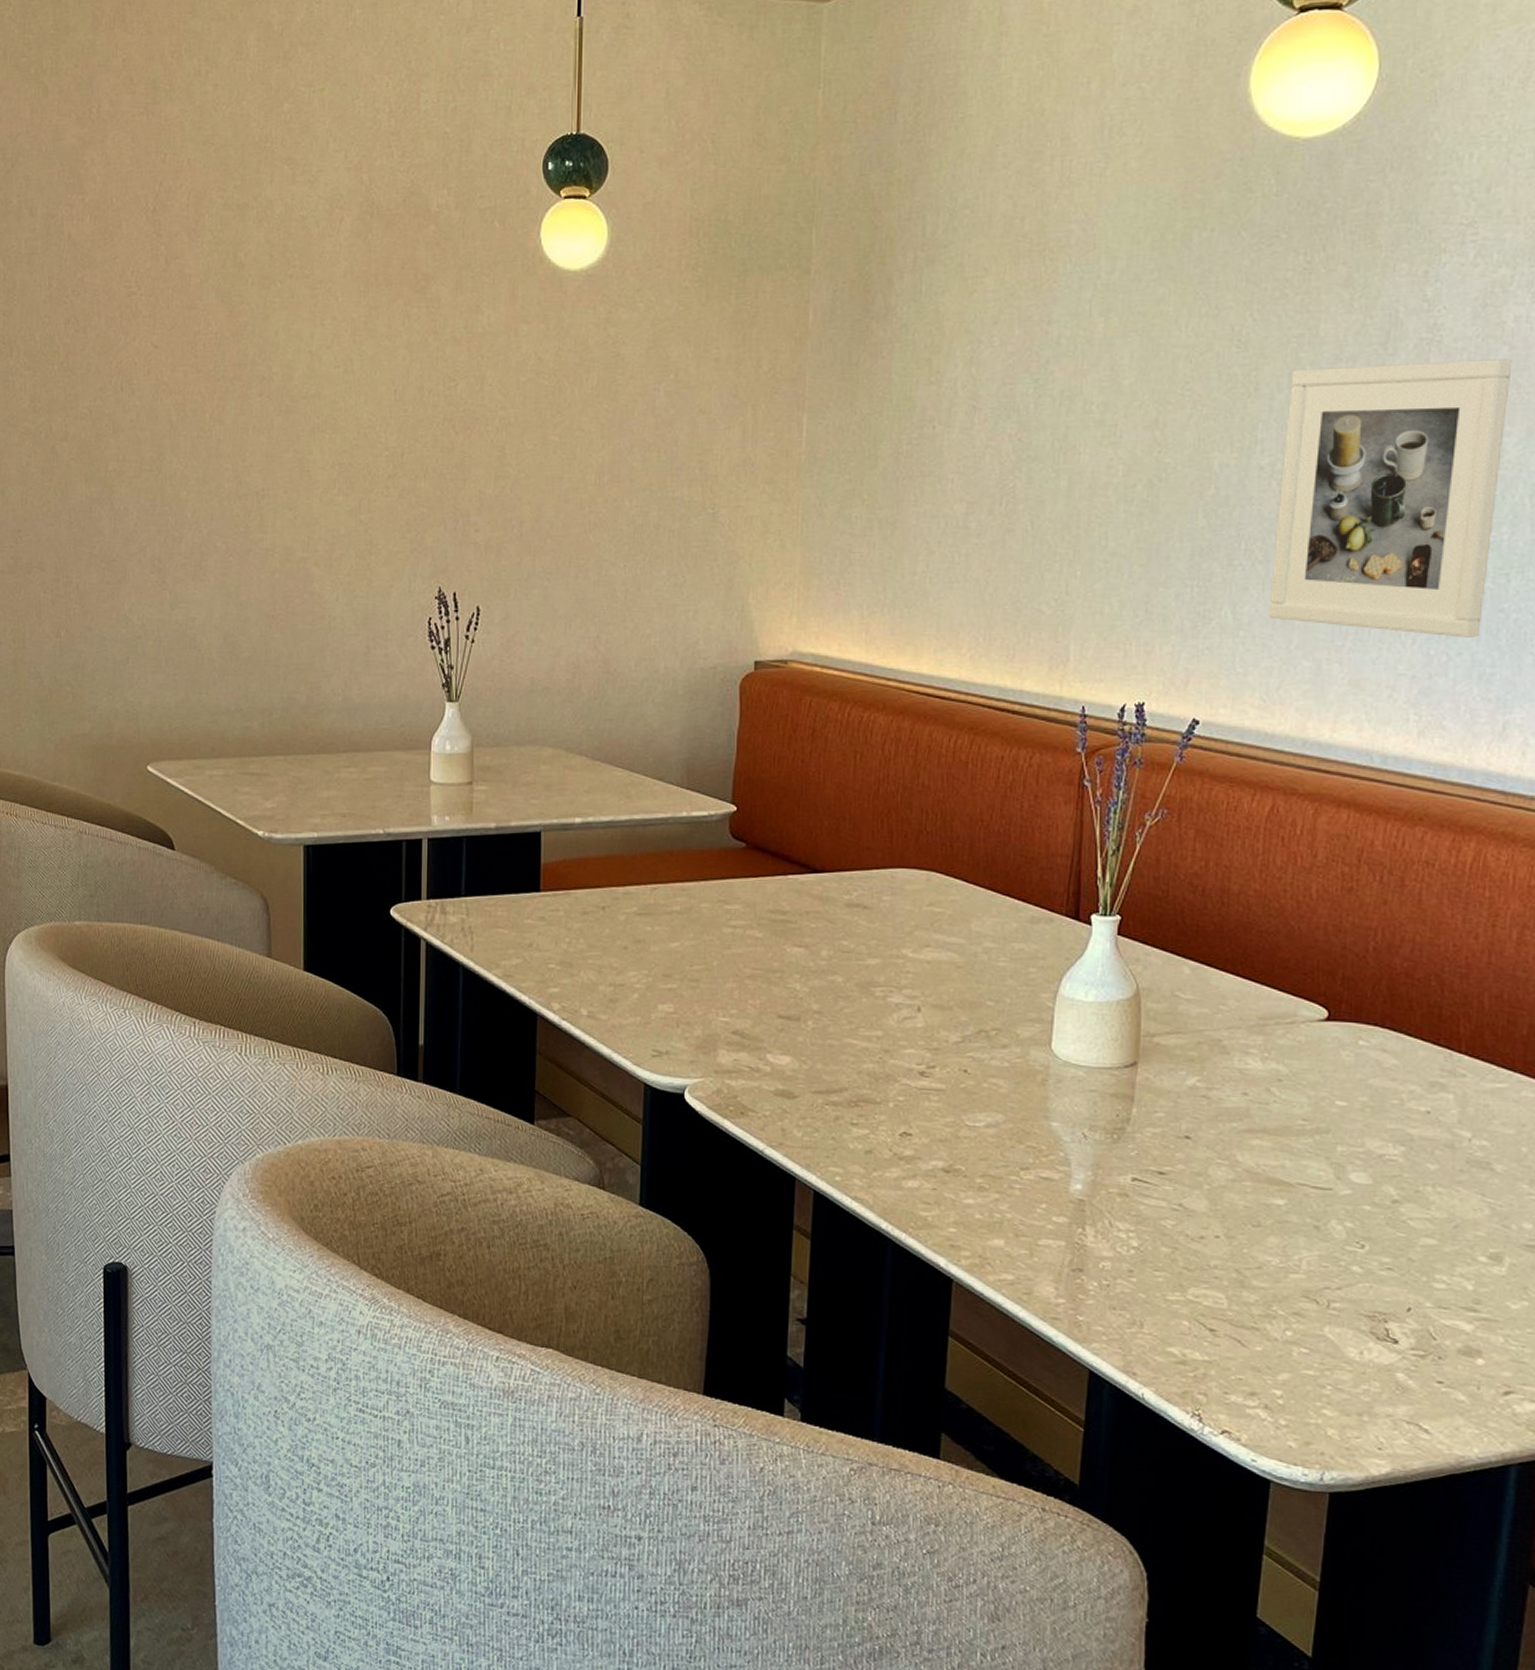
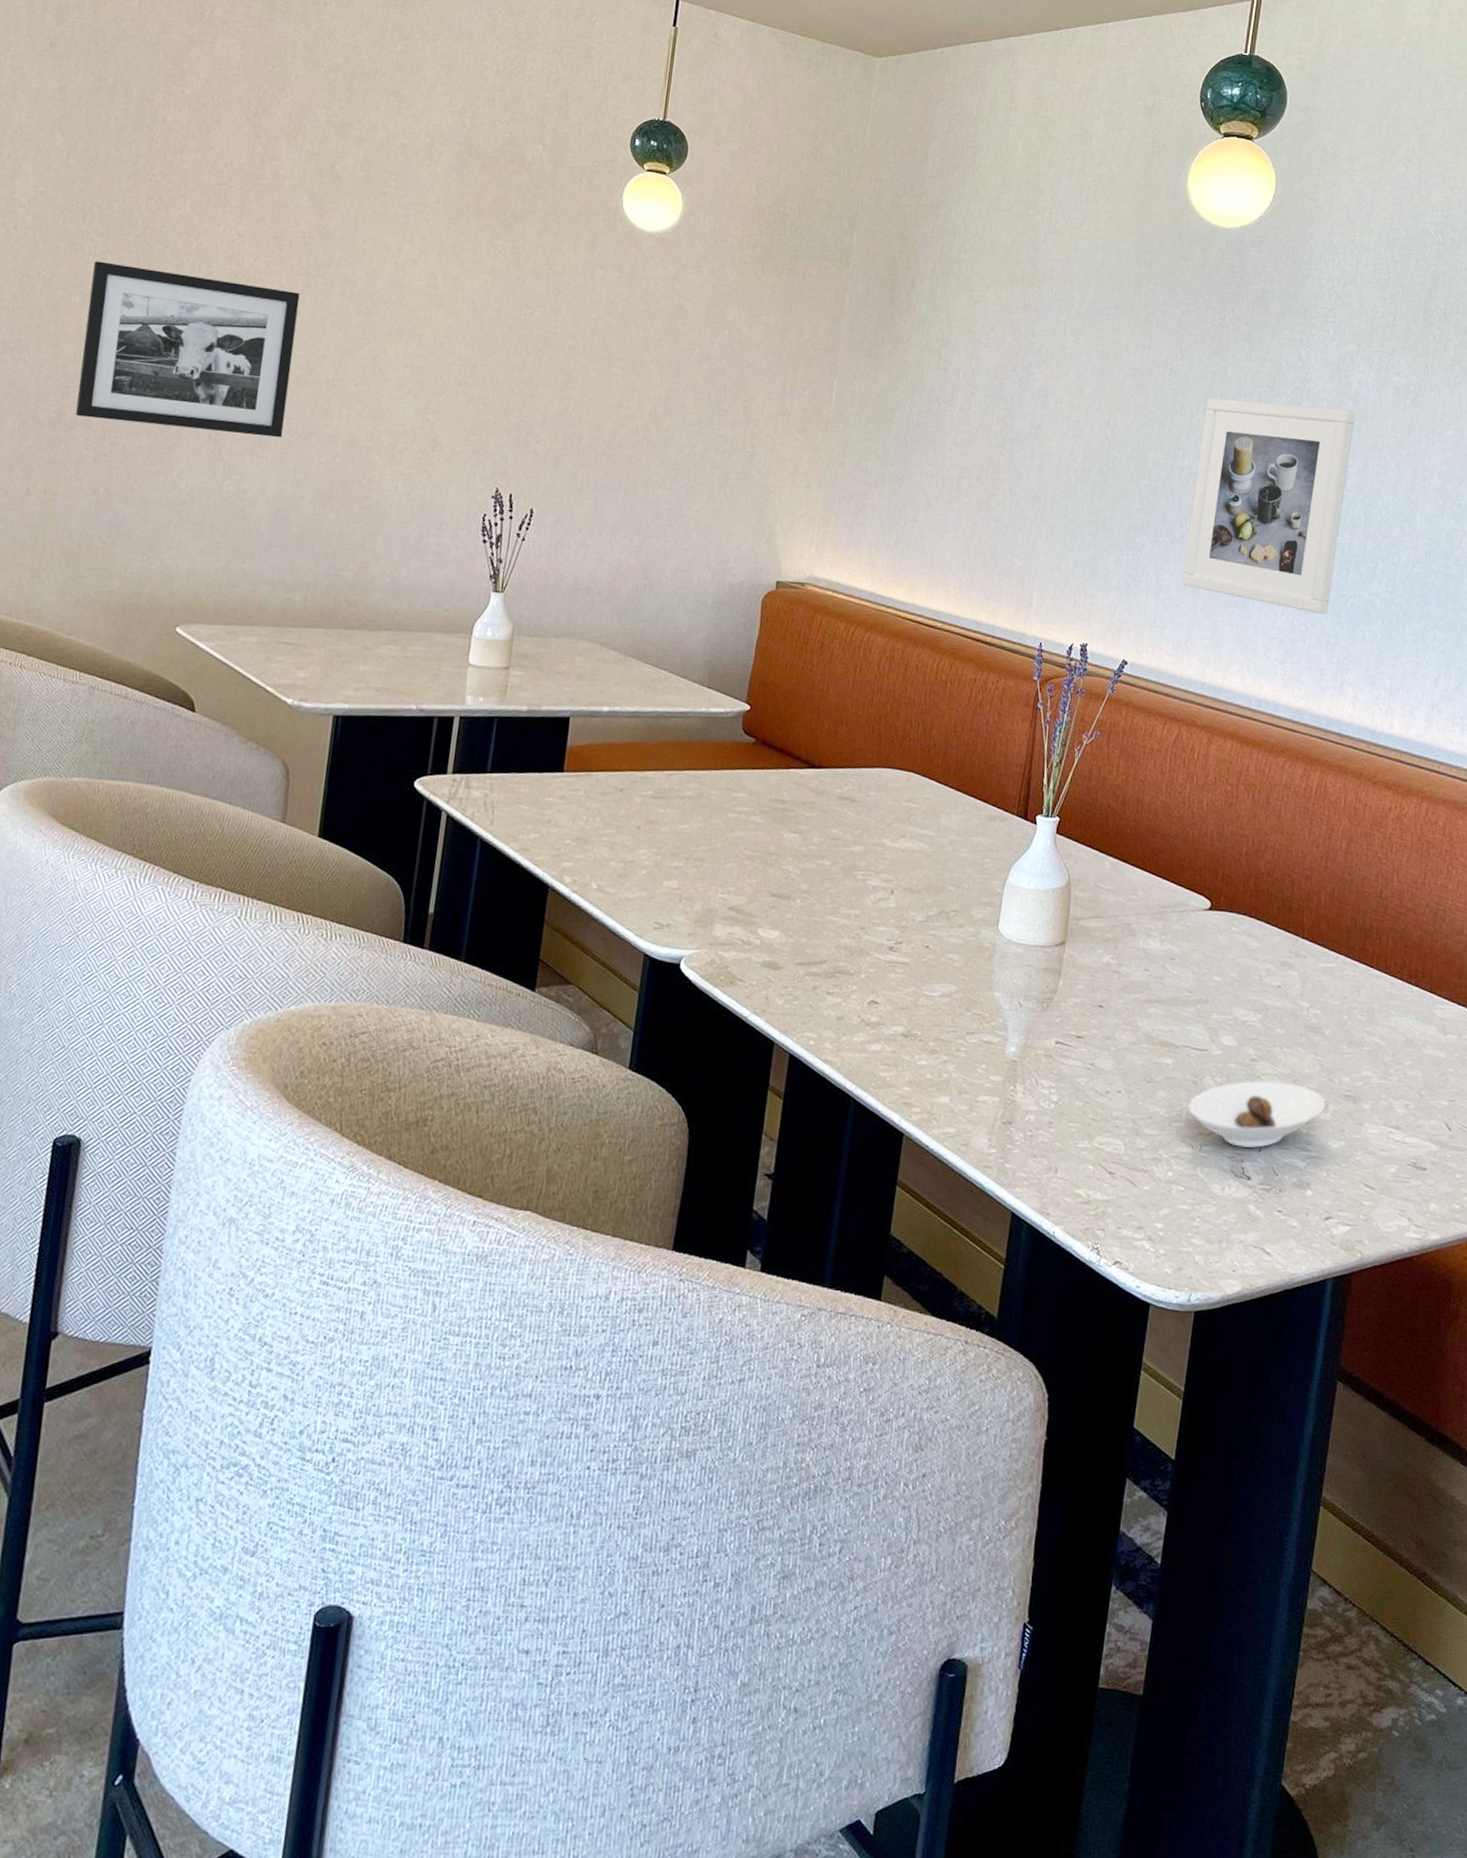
picture frame: none [25,396,221,560] -> present [75,261,300,438]
saucer: none [1310,1225,1499,1306] -> present [1188,1080,1326,1148]

